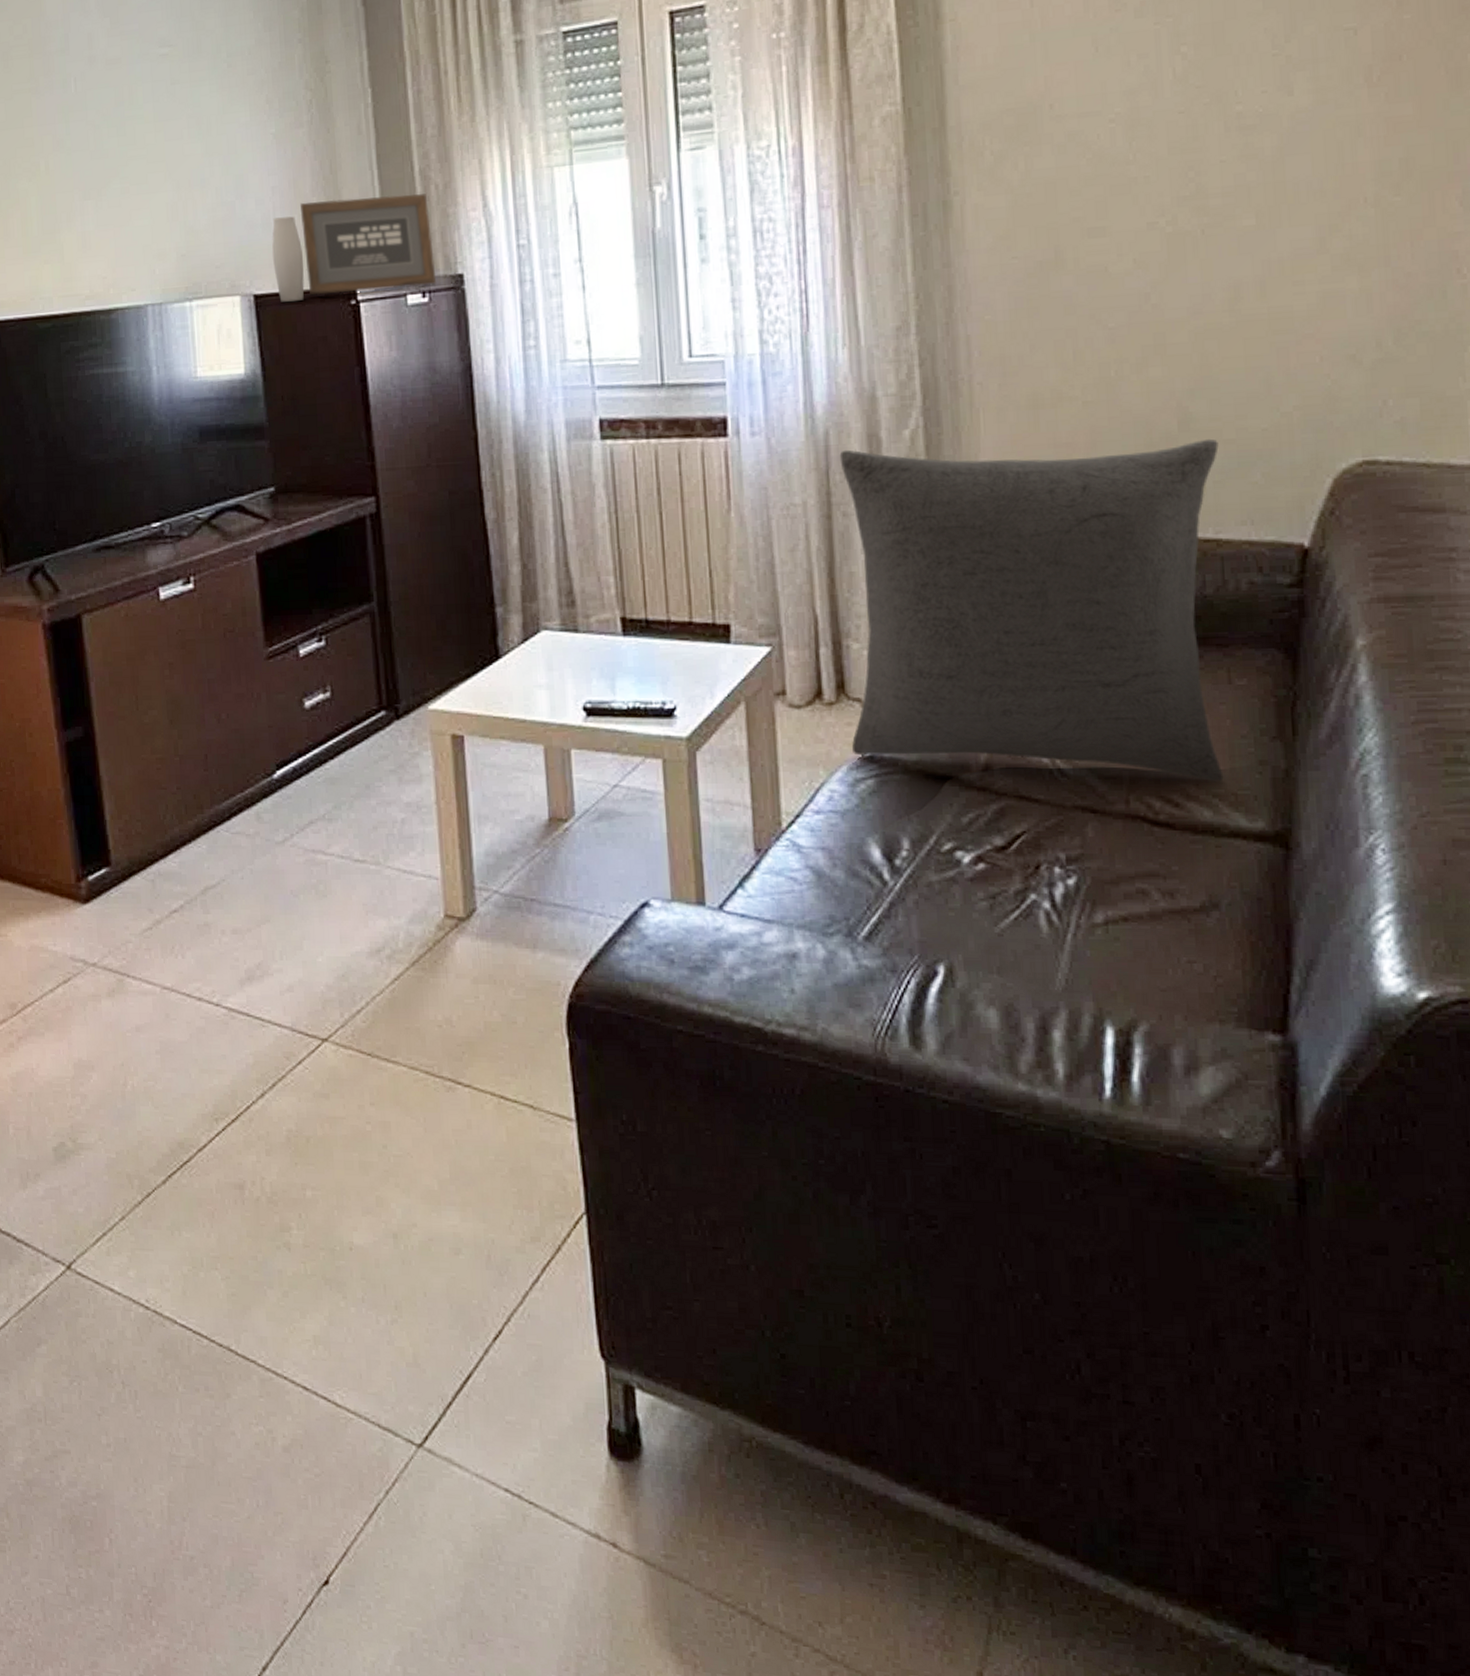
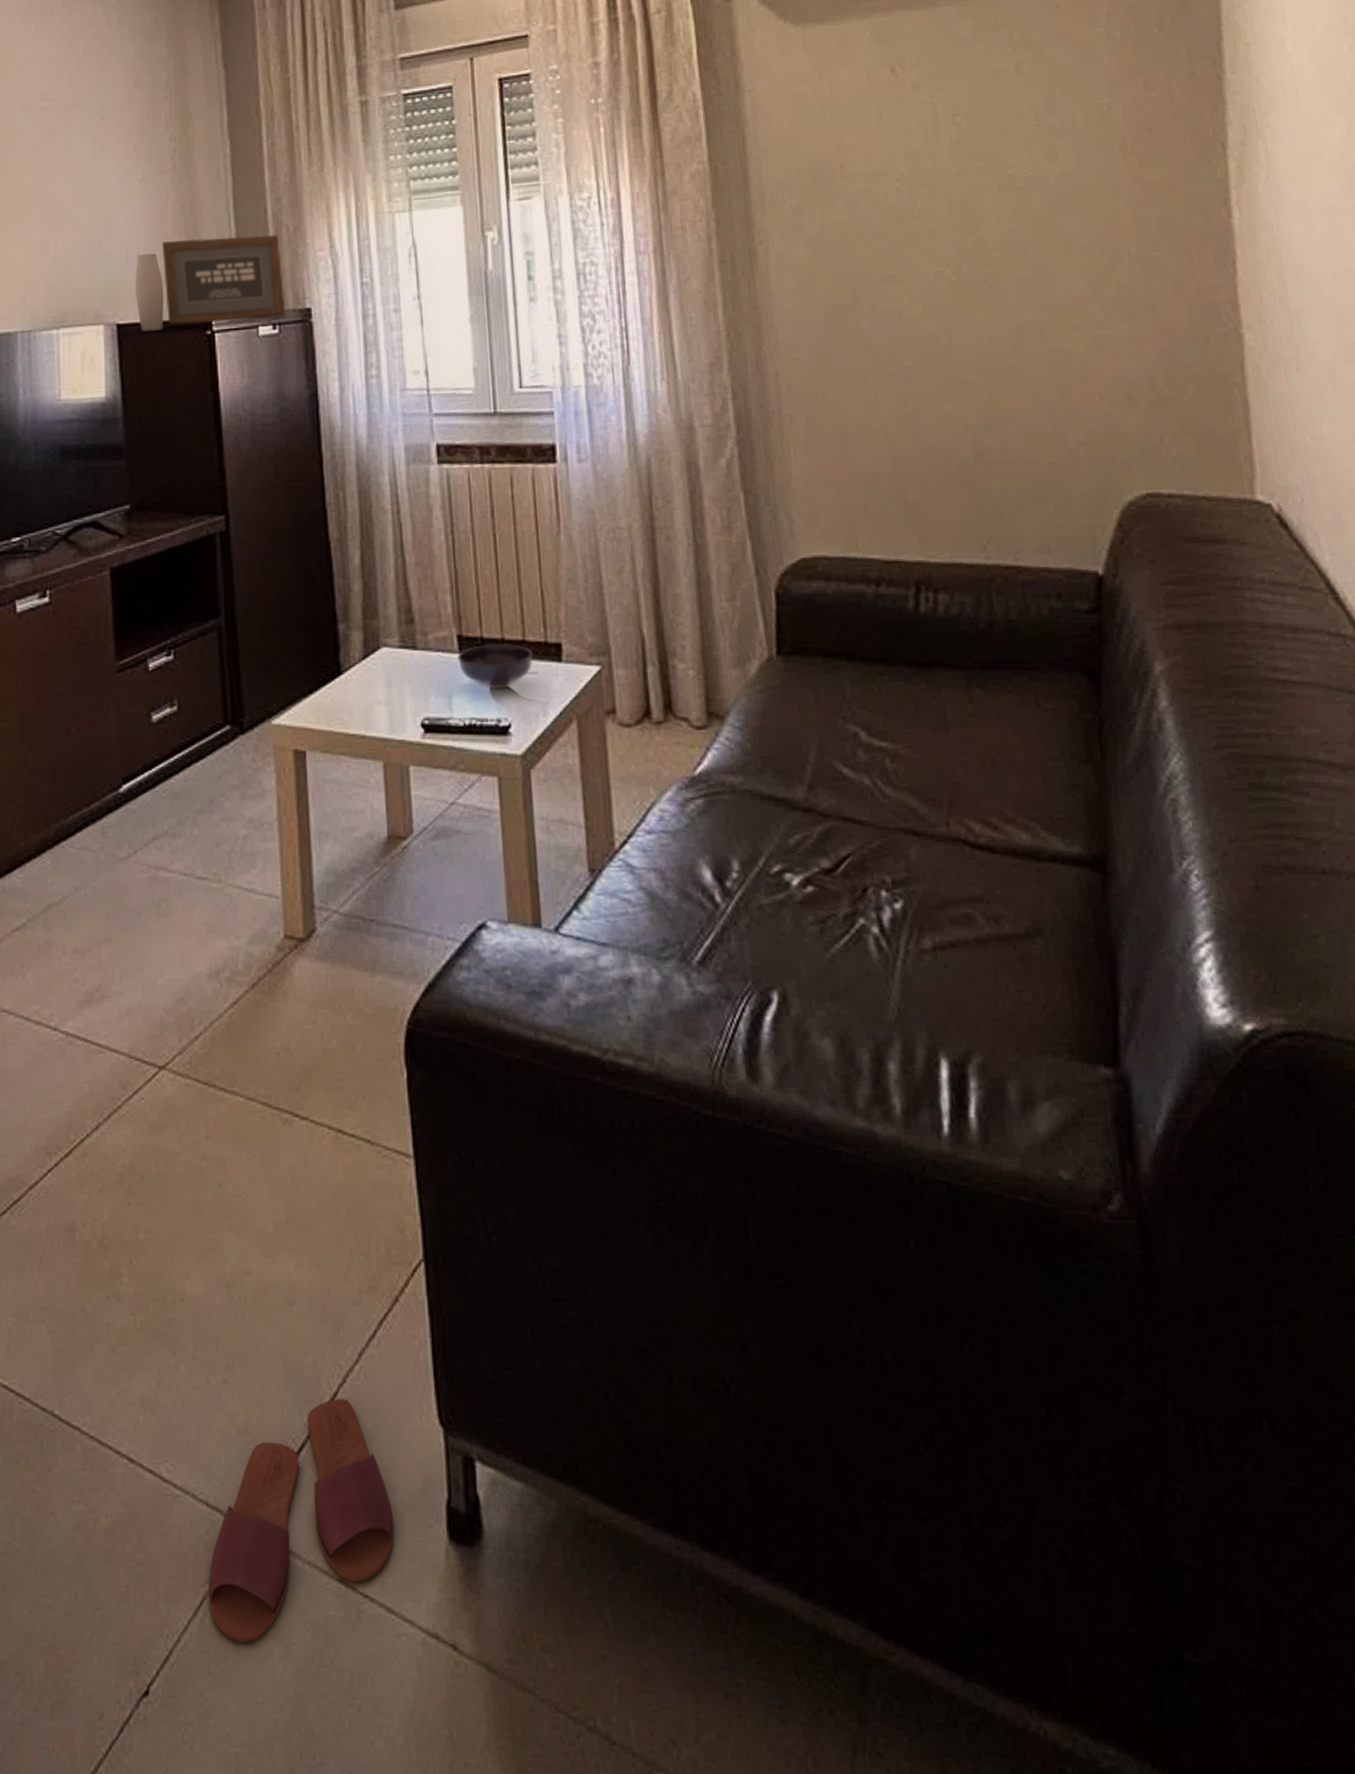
slippers: none [381,1335,558,1542] -> present [208,1398,394,1643]
bowl: none [621,625,700,671] -> present [457,643,533,689]
pillow: present [839,438,1224,782] -> none [661,470,1039,806]

